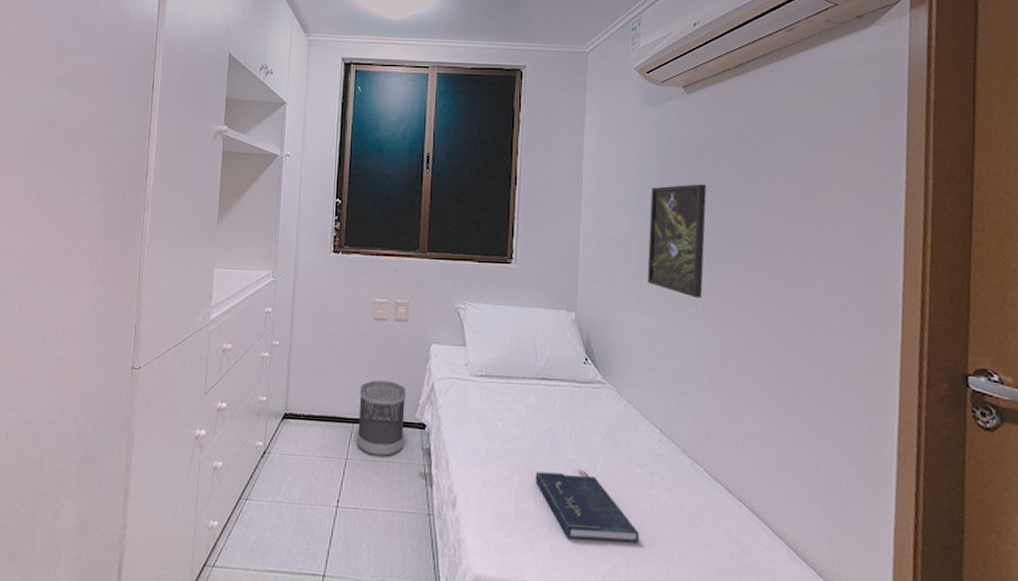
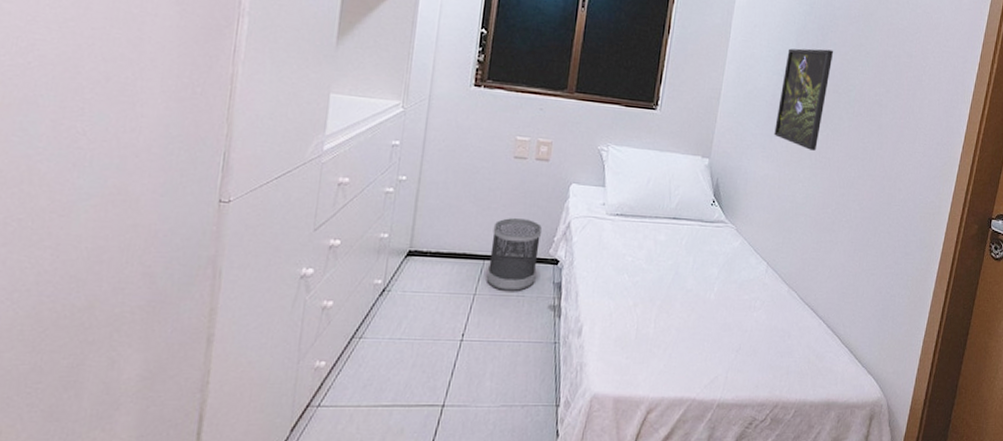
book: present [535,468,640,543] -> none [656,297,740,357]

